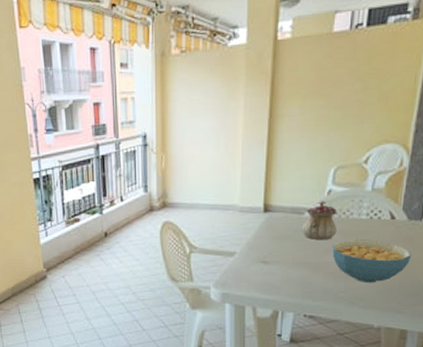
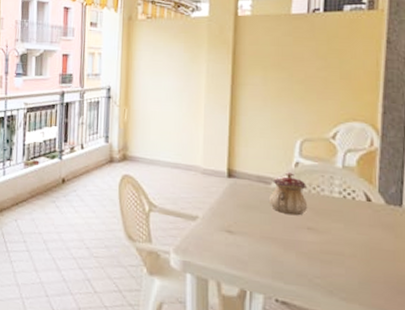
cereal bowl: present [332,239,412,283] -> none [304,218,395,272]

